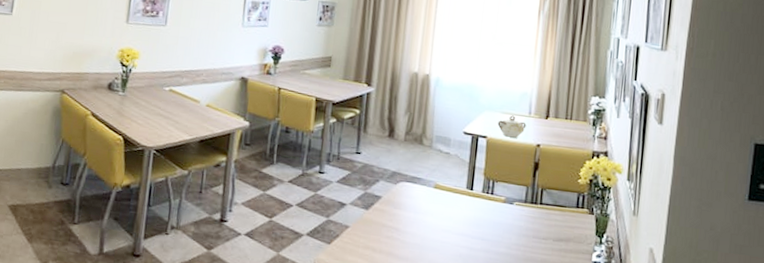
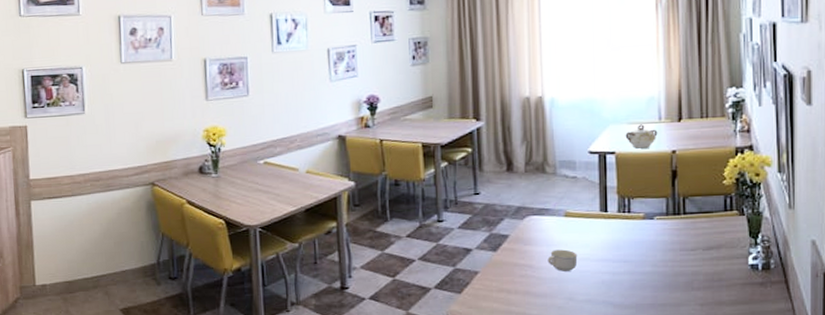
cup: none [413,217,441,240] -> present [547,249,578,271]

